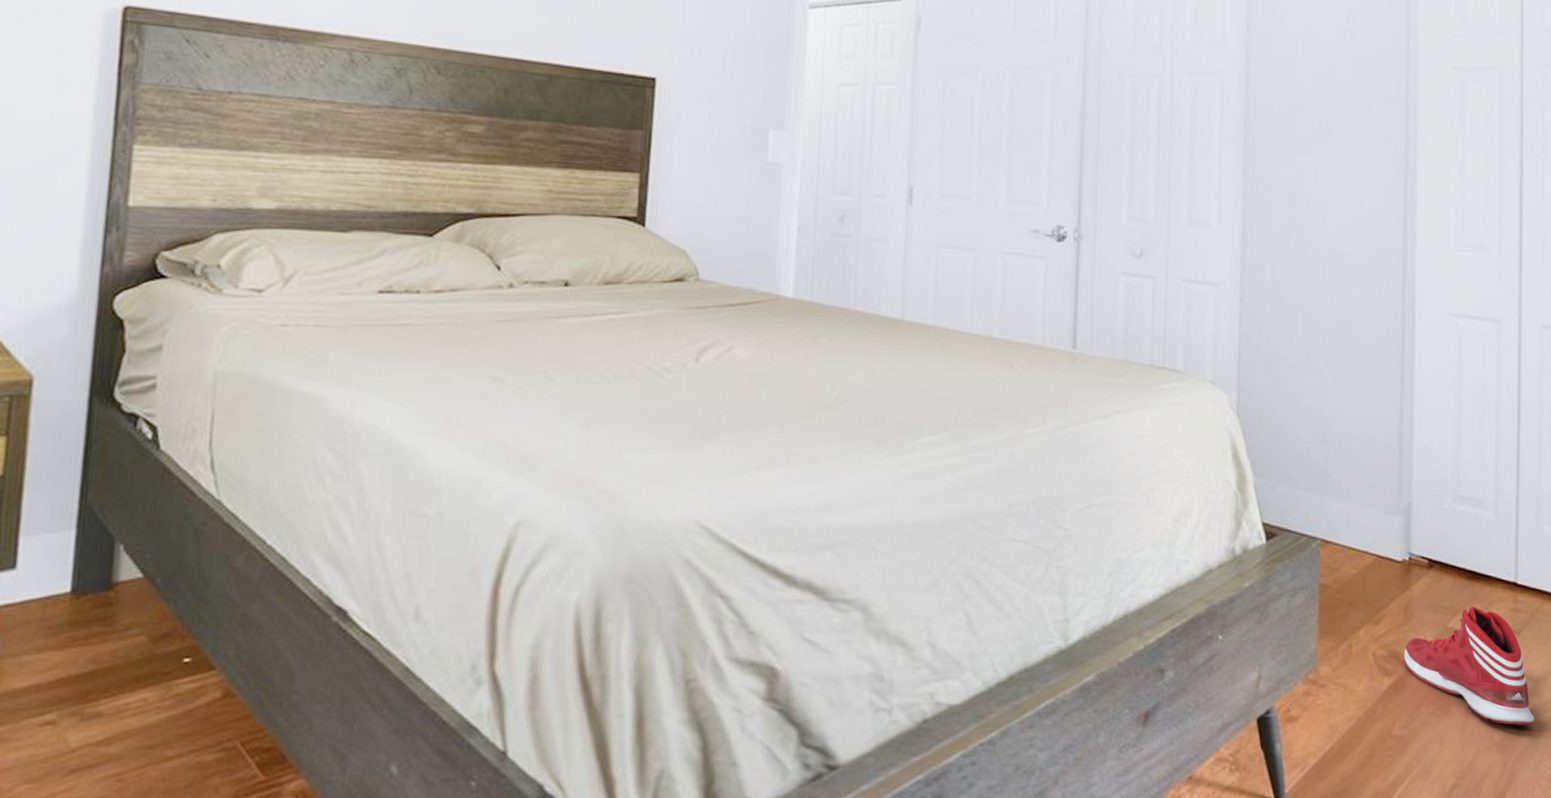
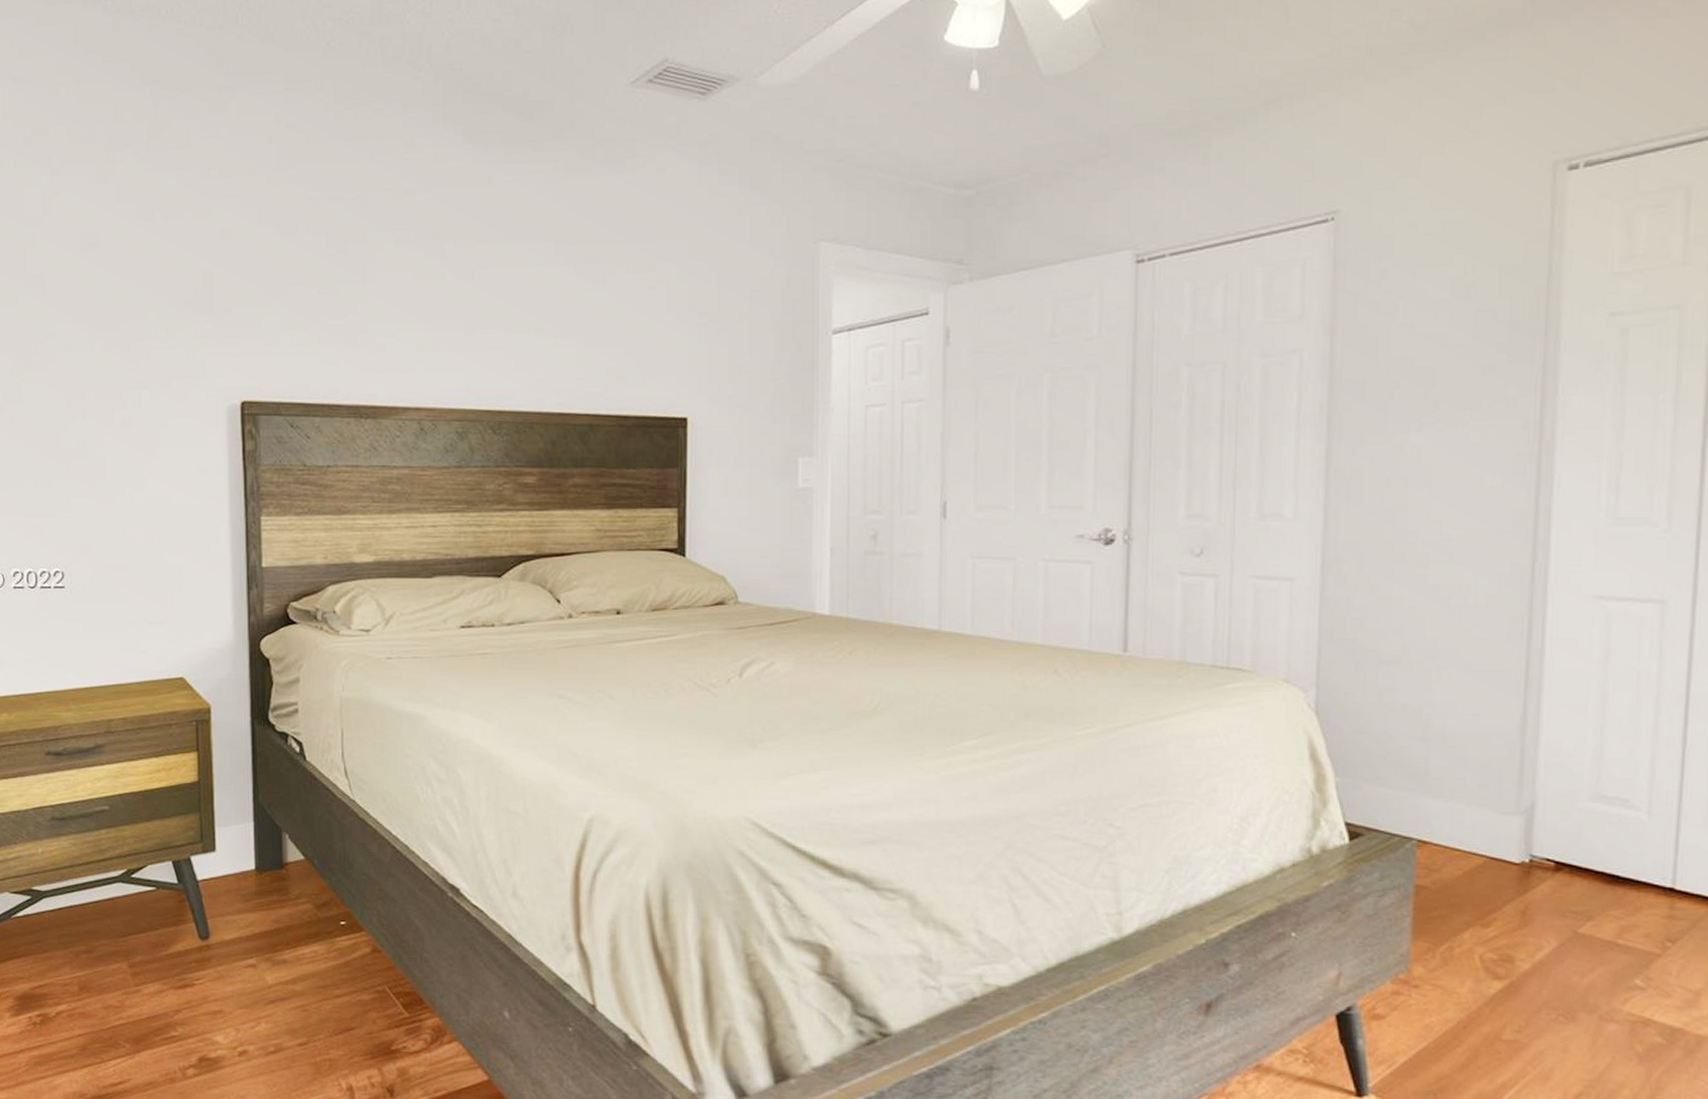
sneaker: present [1403,606,1535,726] -> none [1518,912,1692,1038]

